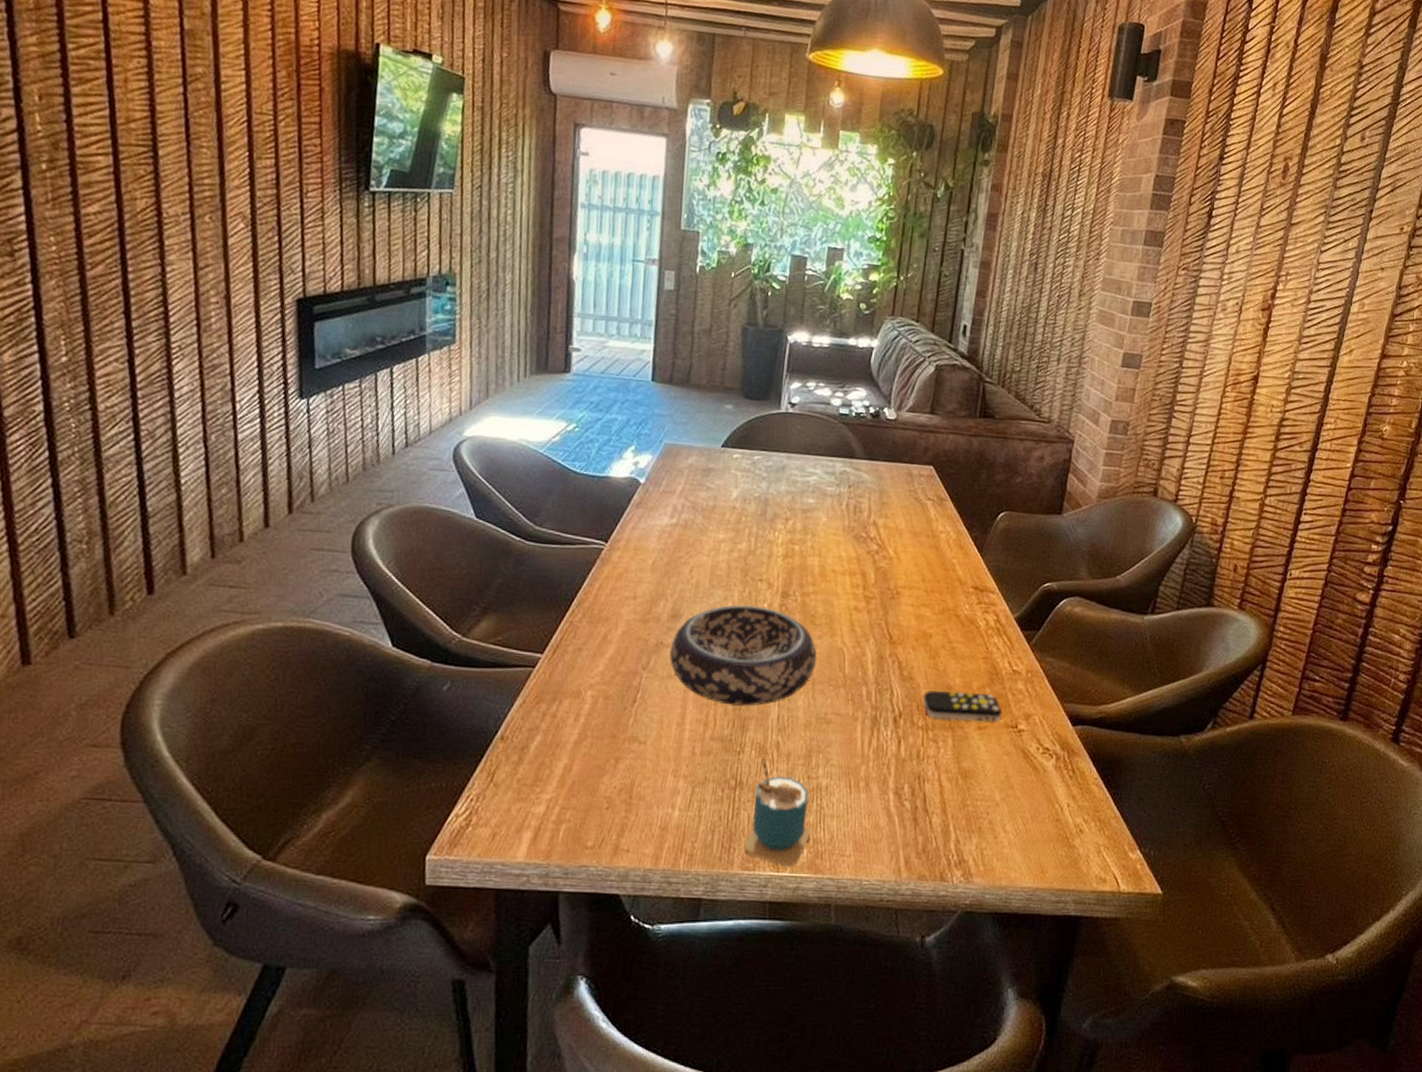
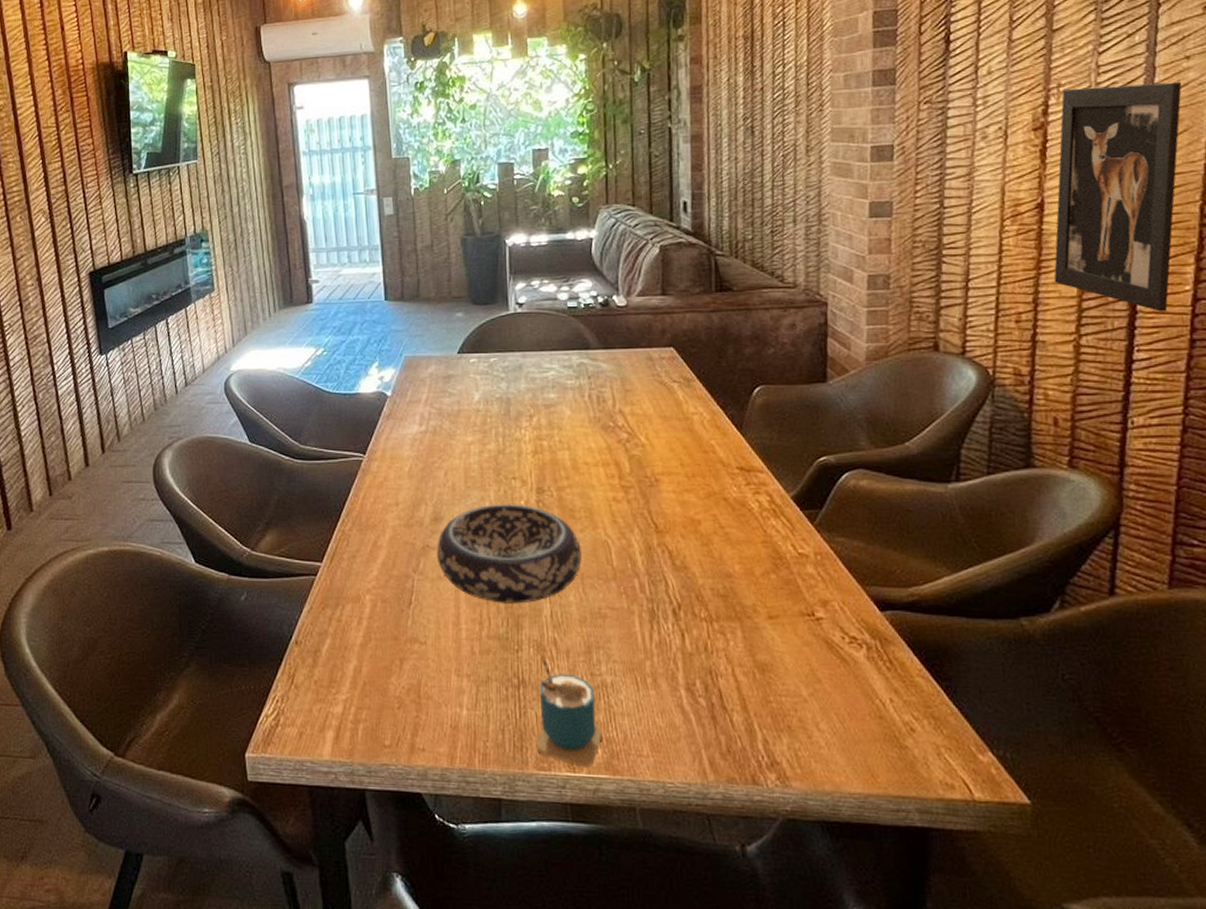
remote control: present [923,690,1003,722] -> none [702,579,795,610]
wall art: none [1254,278,1375,483] -> present [1053,81,1182,312]

